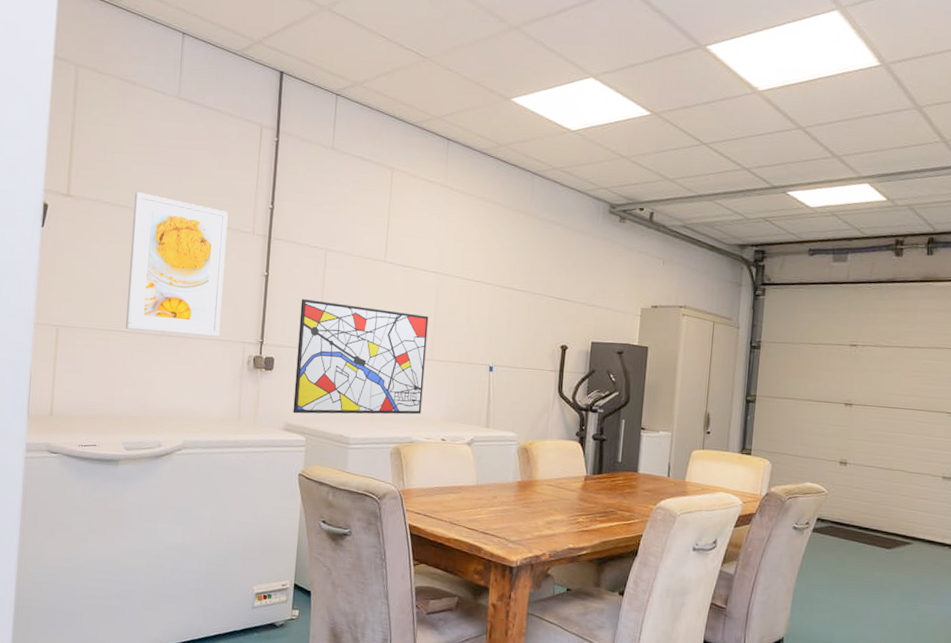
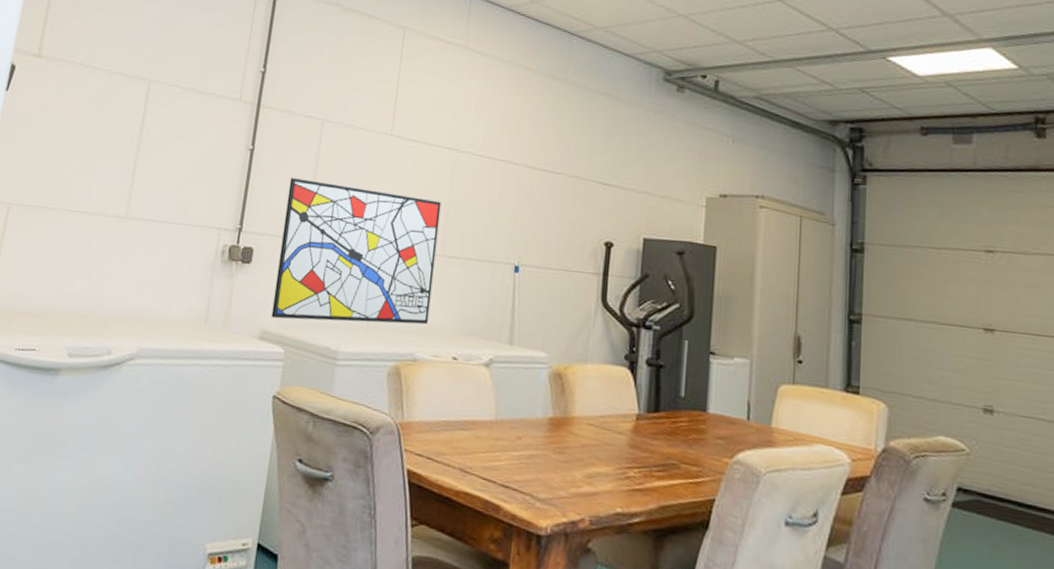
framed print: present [125,192,228,337] -> none [84,53,214,222]

